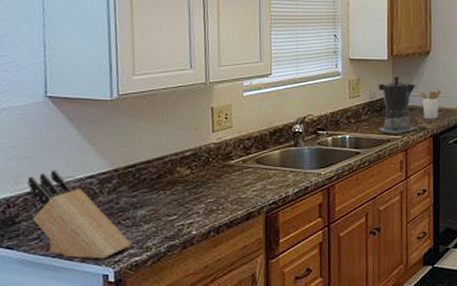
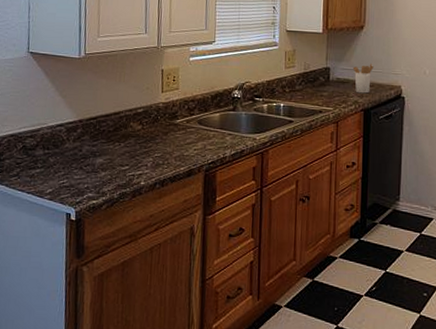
knife block: present [27,170,131,259] -> none [11,116,90,199]
coffee maker: present [377,76,420,135] -> none [310,49,351,106]

